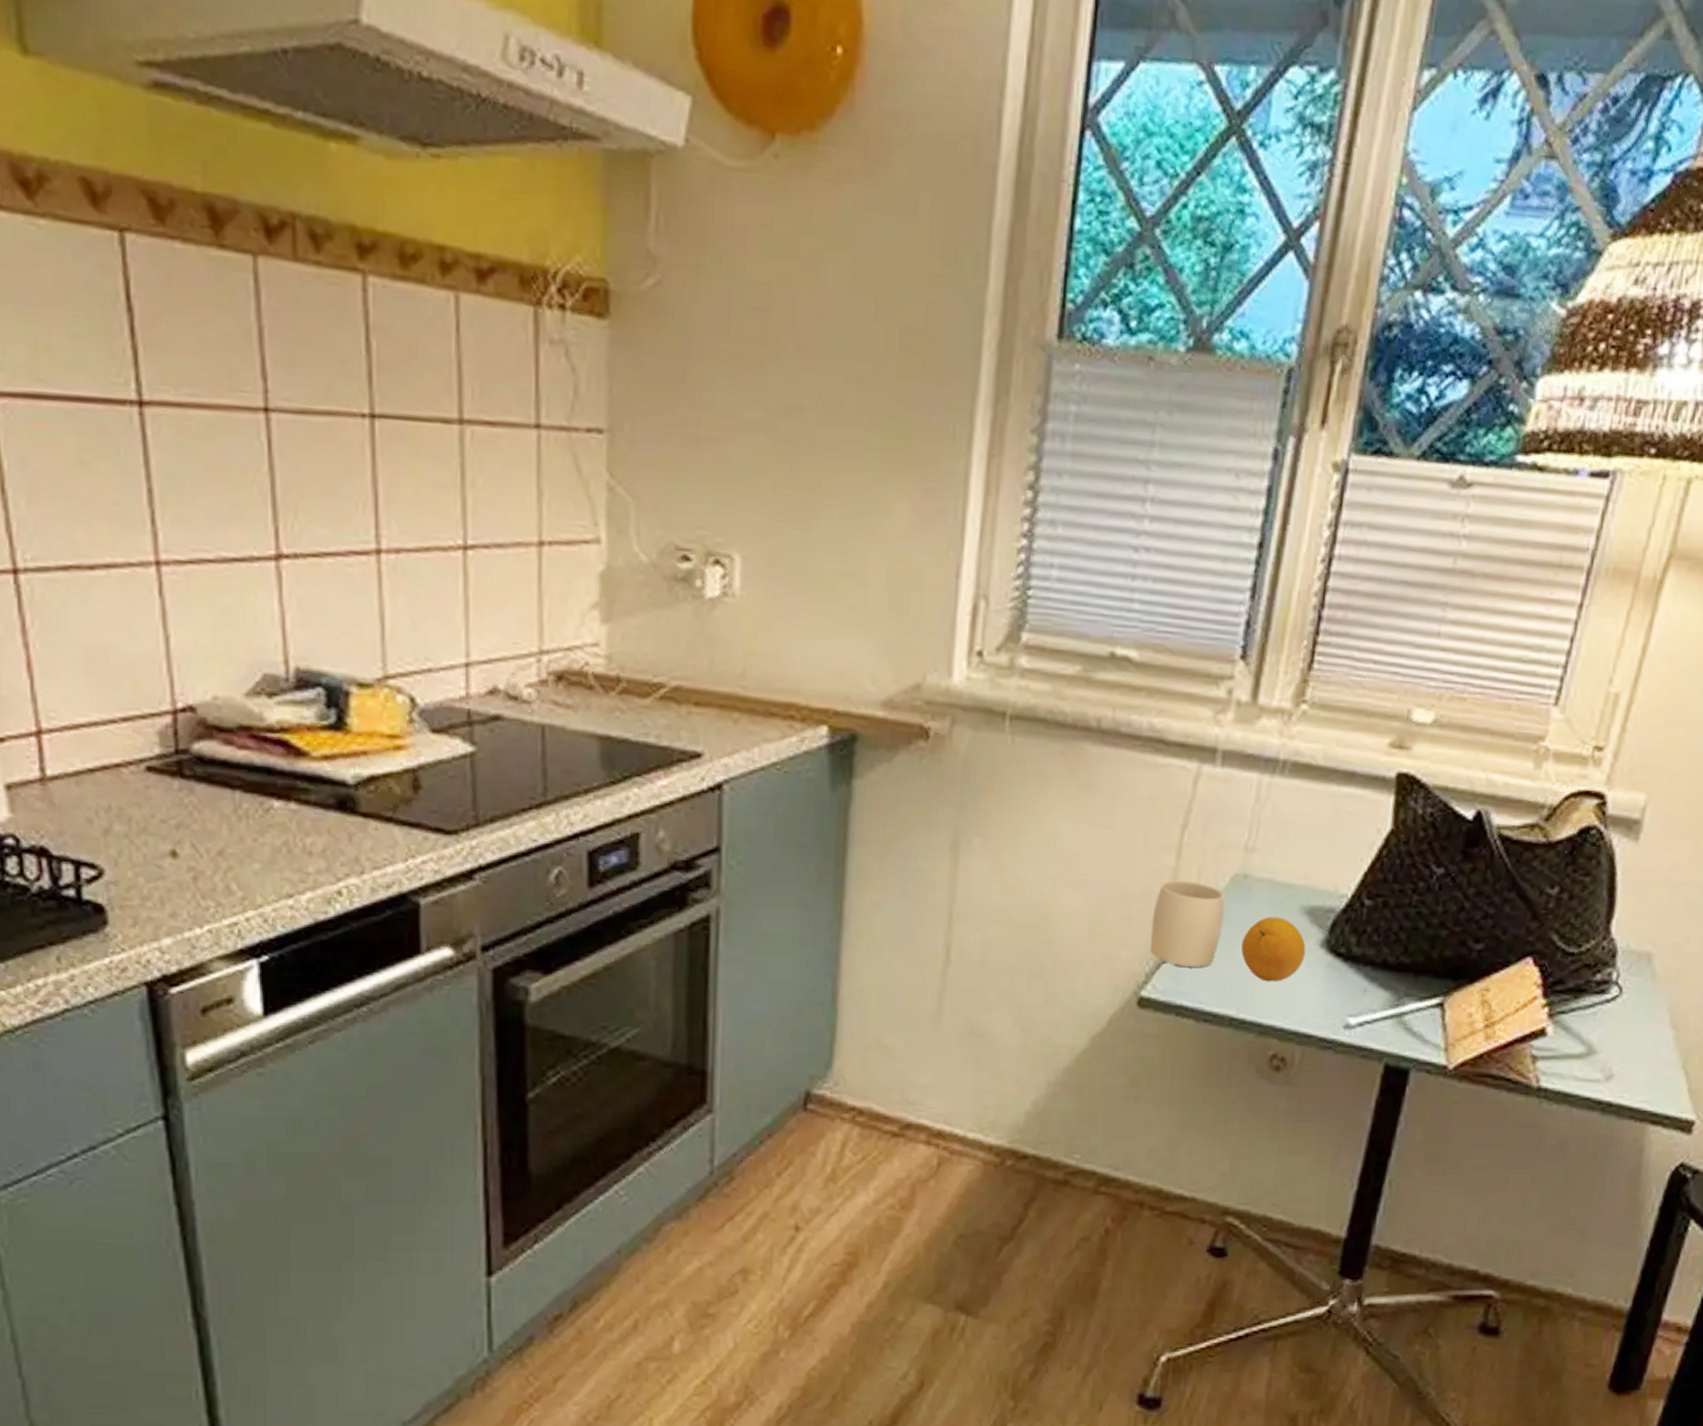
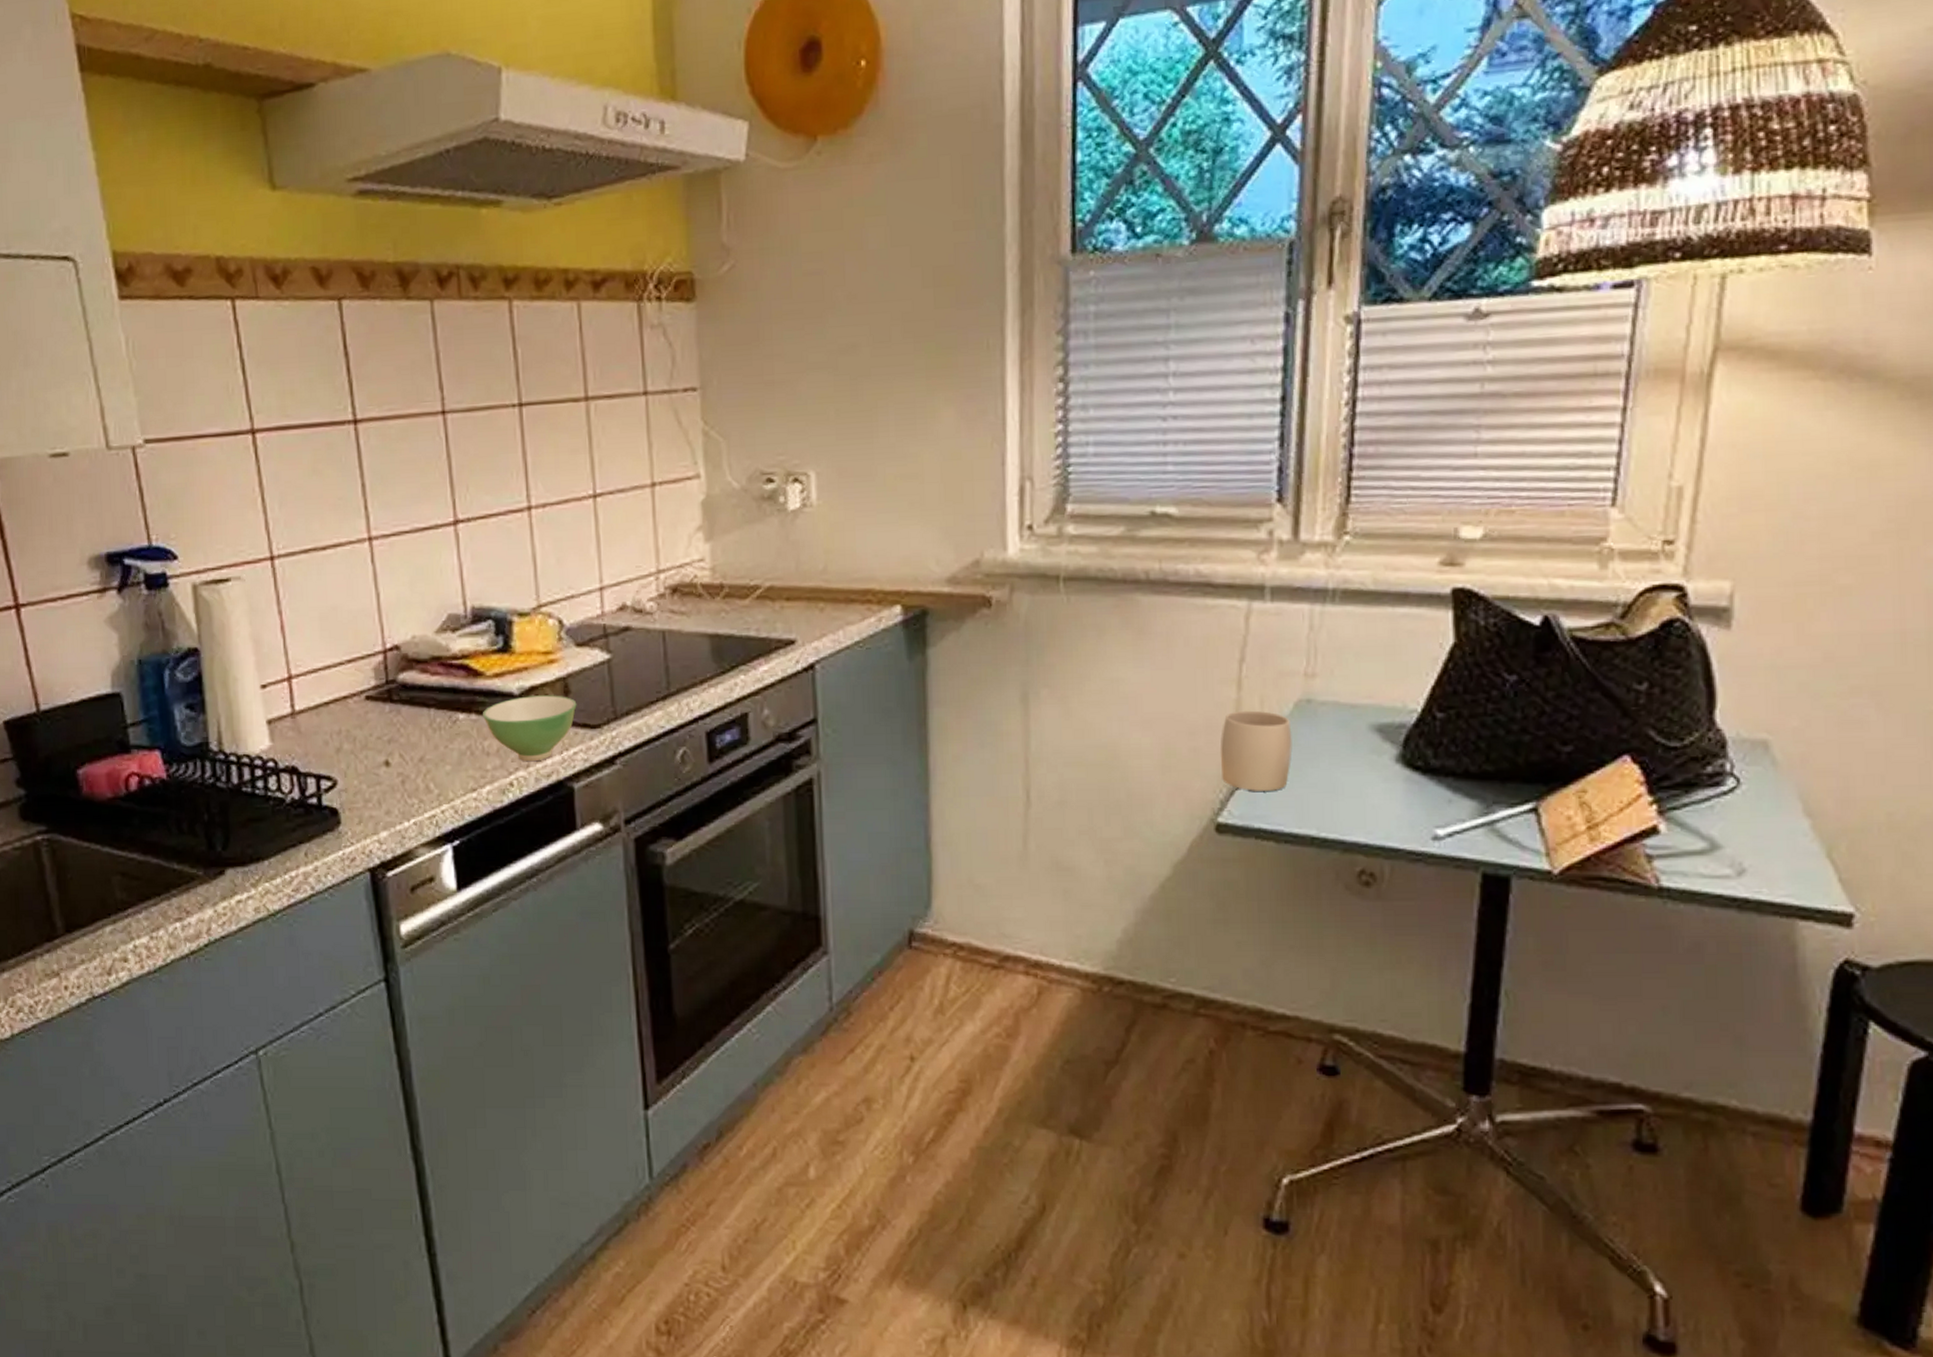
bowl: none [304,787,429,868] -> present [482,695,577,762]
fruit: present [1241,916,1306,982] -> none [1314,736,1381,800]

